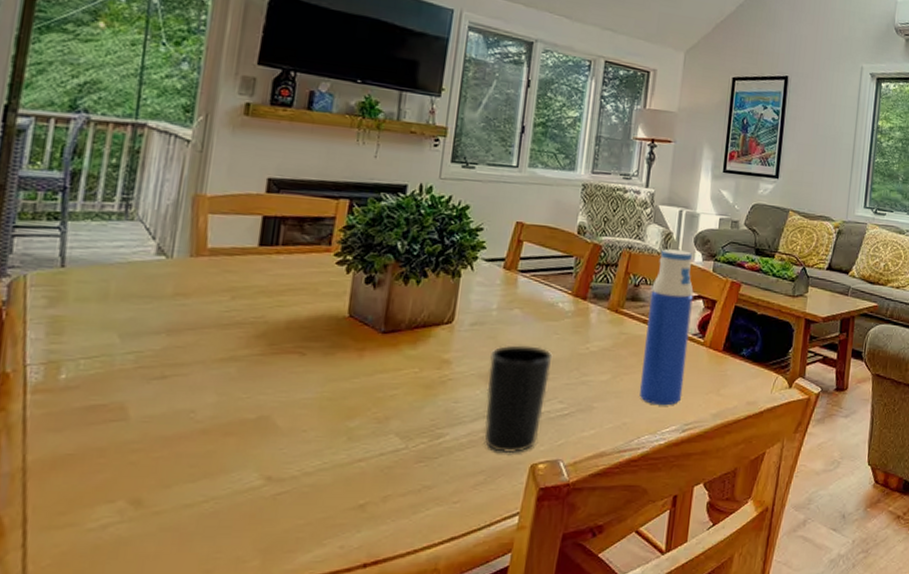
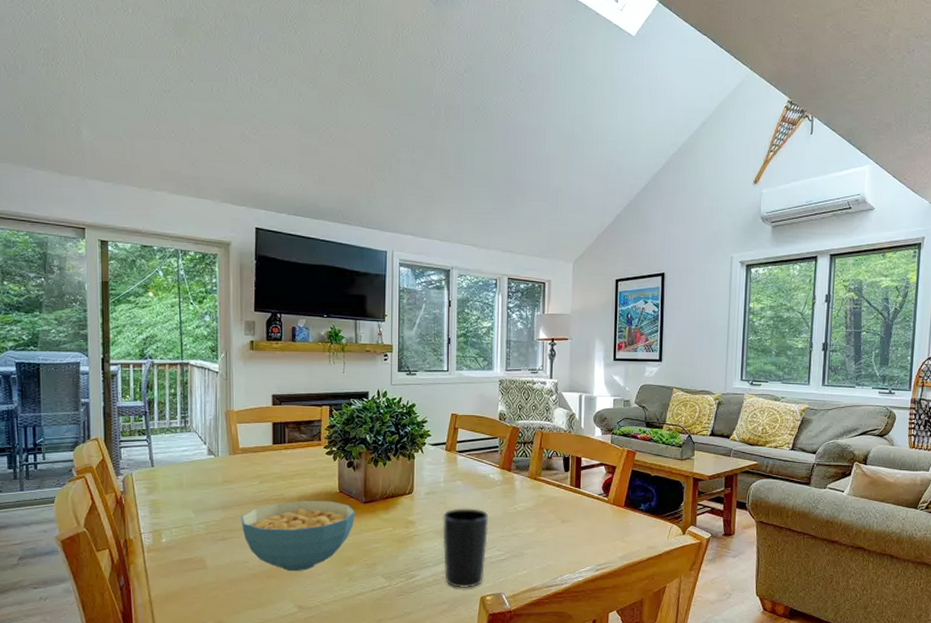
cereal bowl: none [193,325,369,427] -> present [241,500,356,572]
water bottle: present [639,249,694,406] -> none [558,427,596,551]

